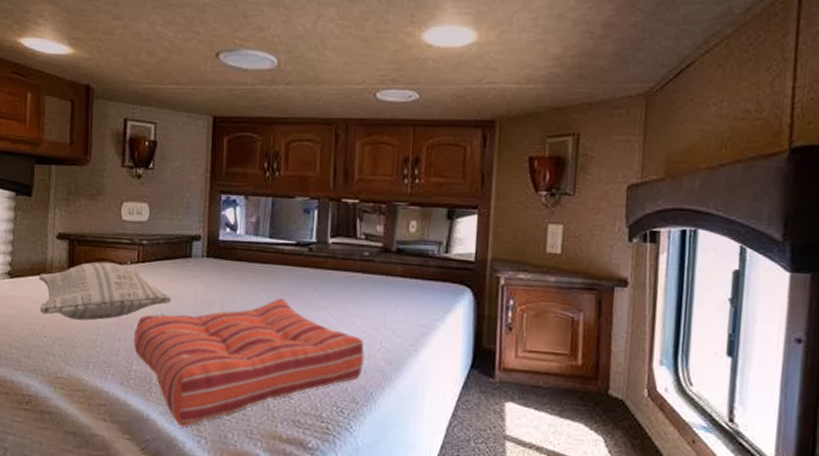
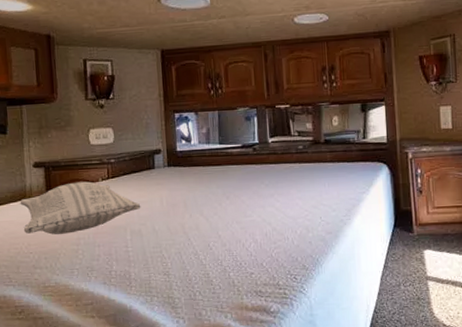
seat cushion: present [133,298,364,426] -> none [111,192,309,311]

